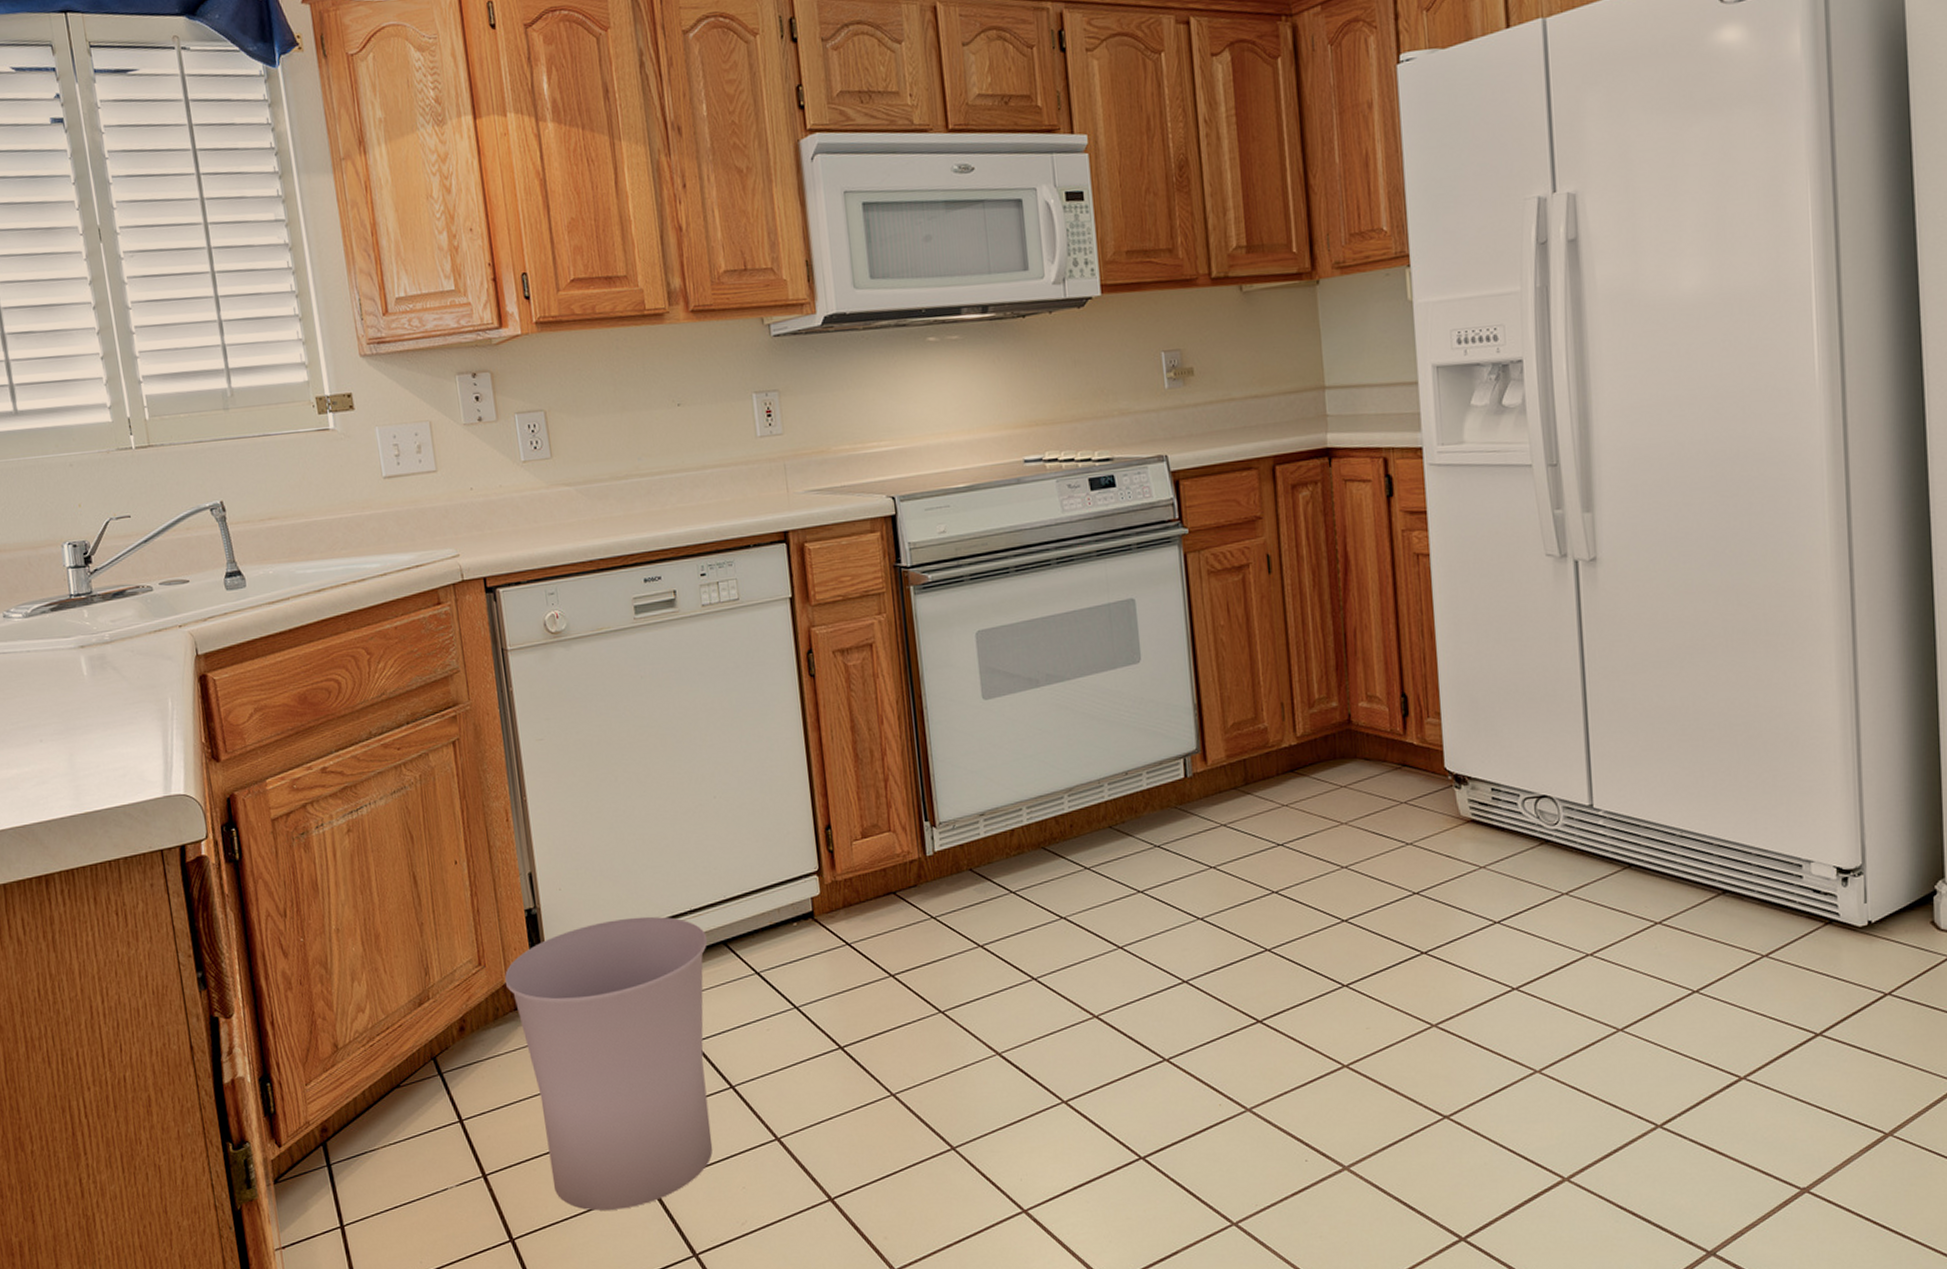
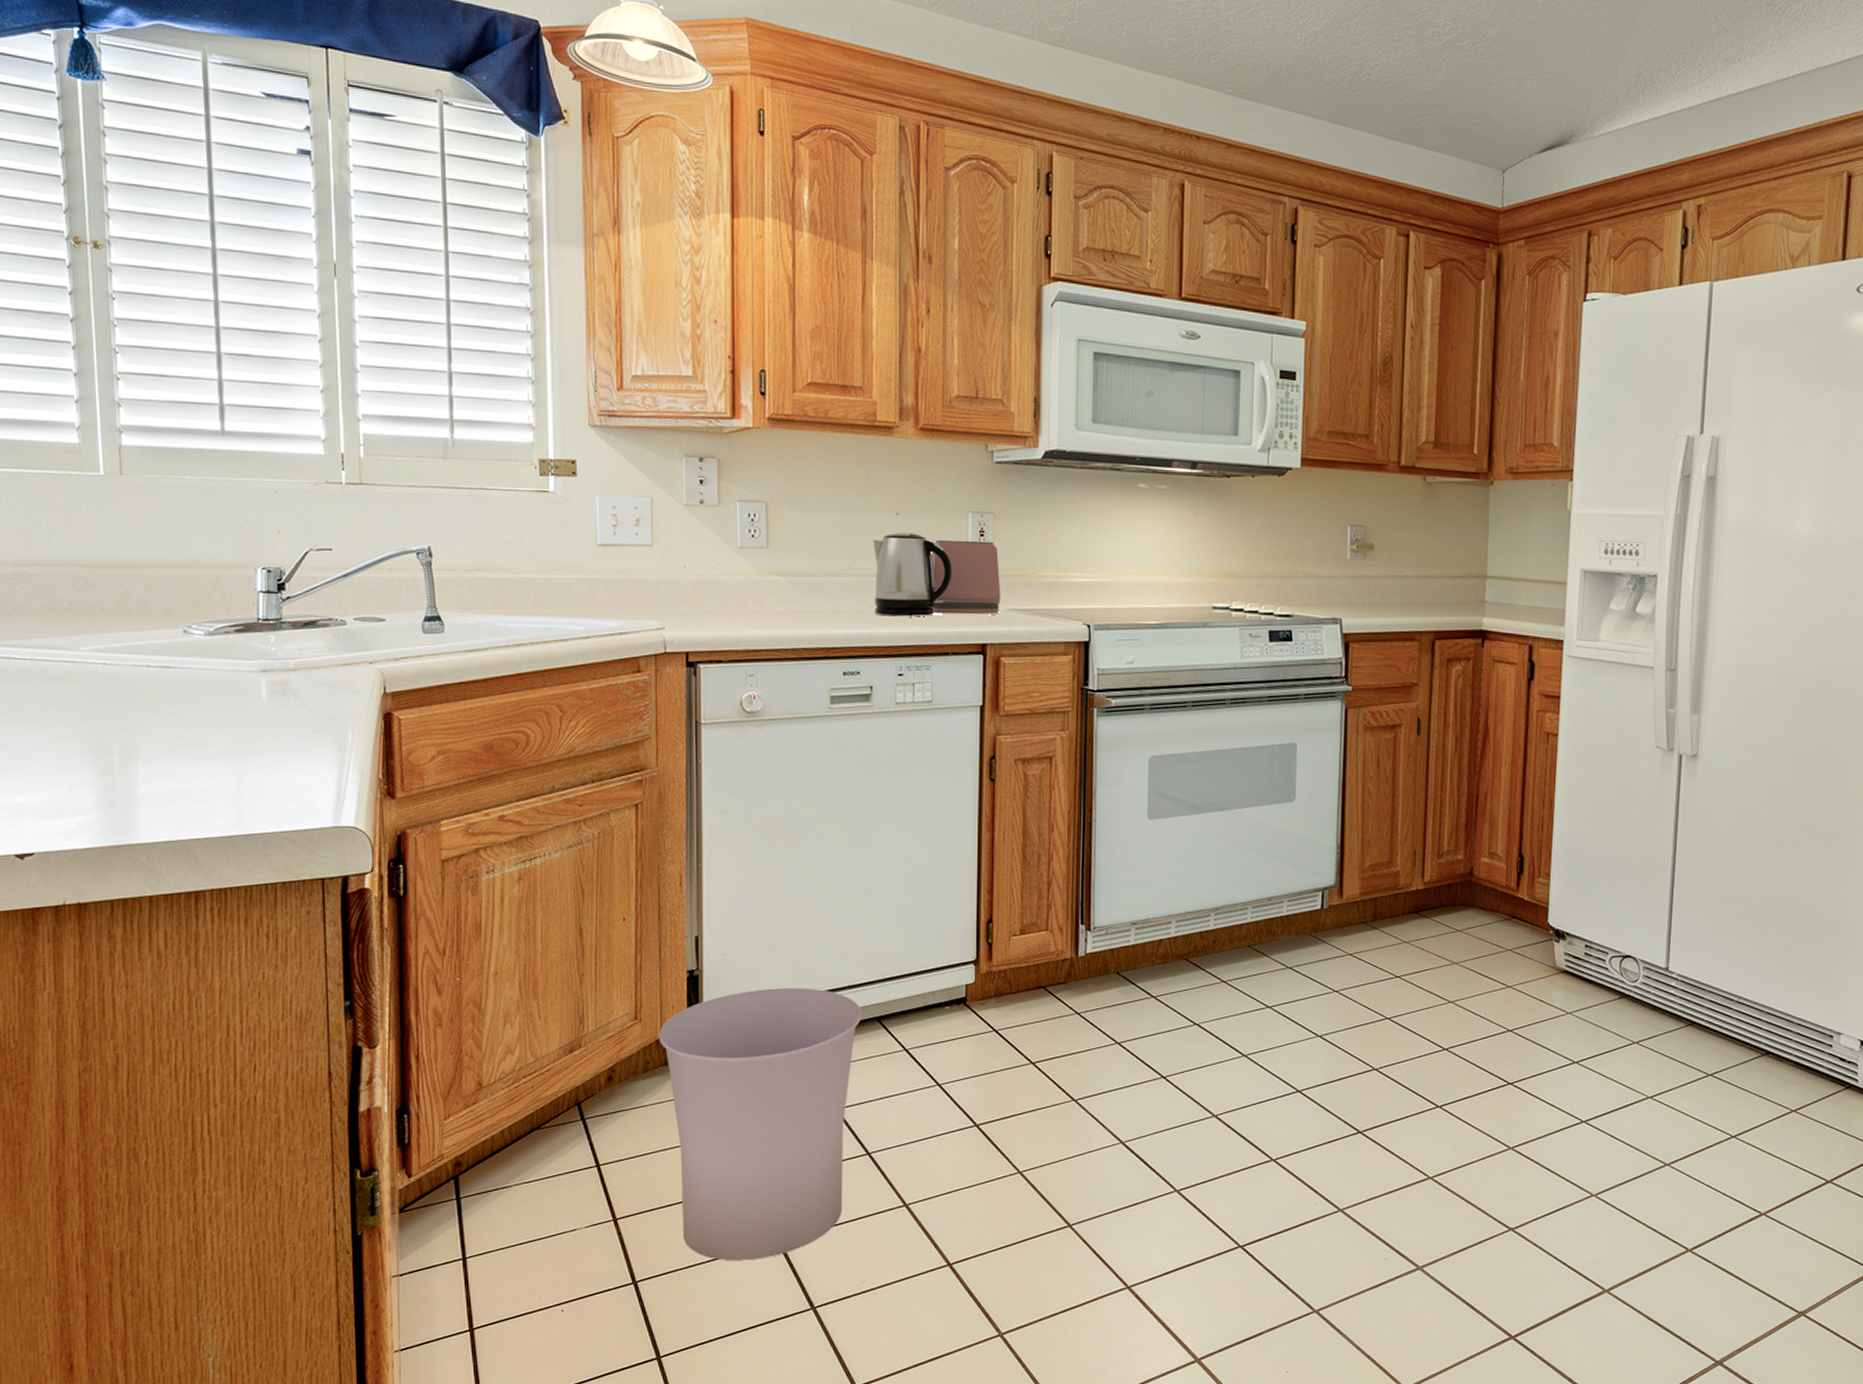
kettle: none [658,422,744,515] -> present [873,532,953,617]
toaster: none [717,420,798,506] -> present [931,539,1001,615]

